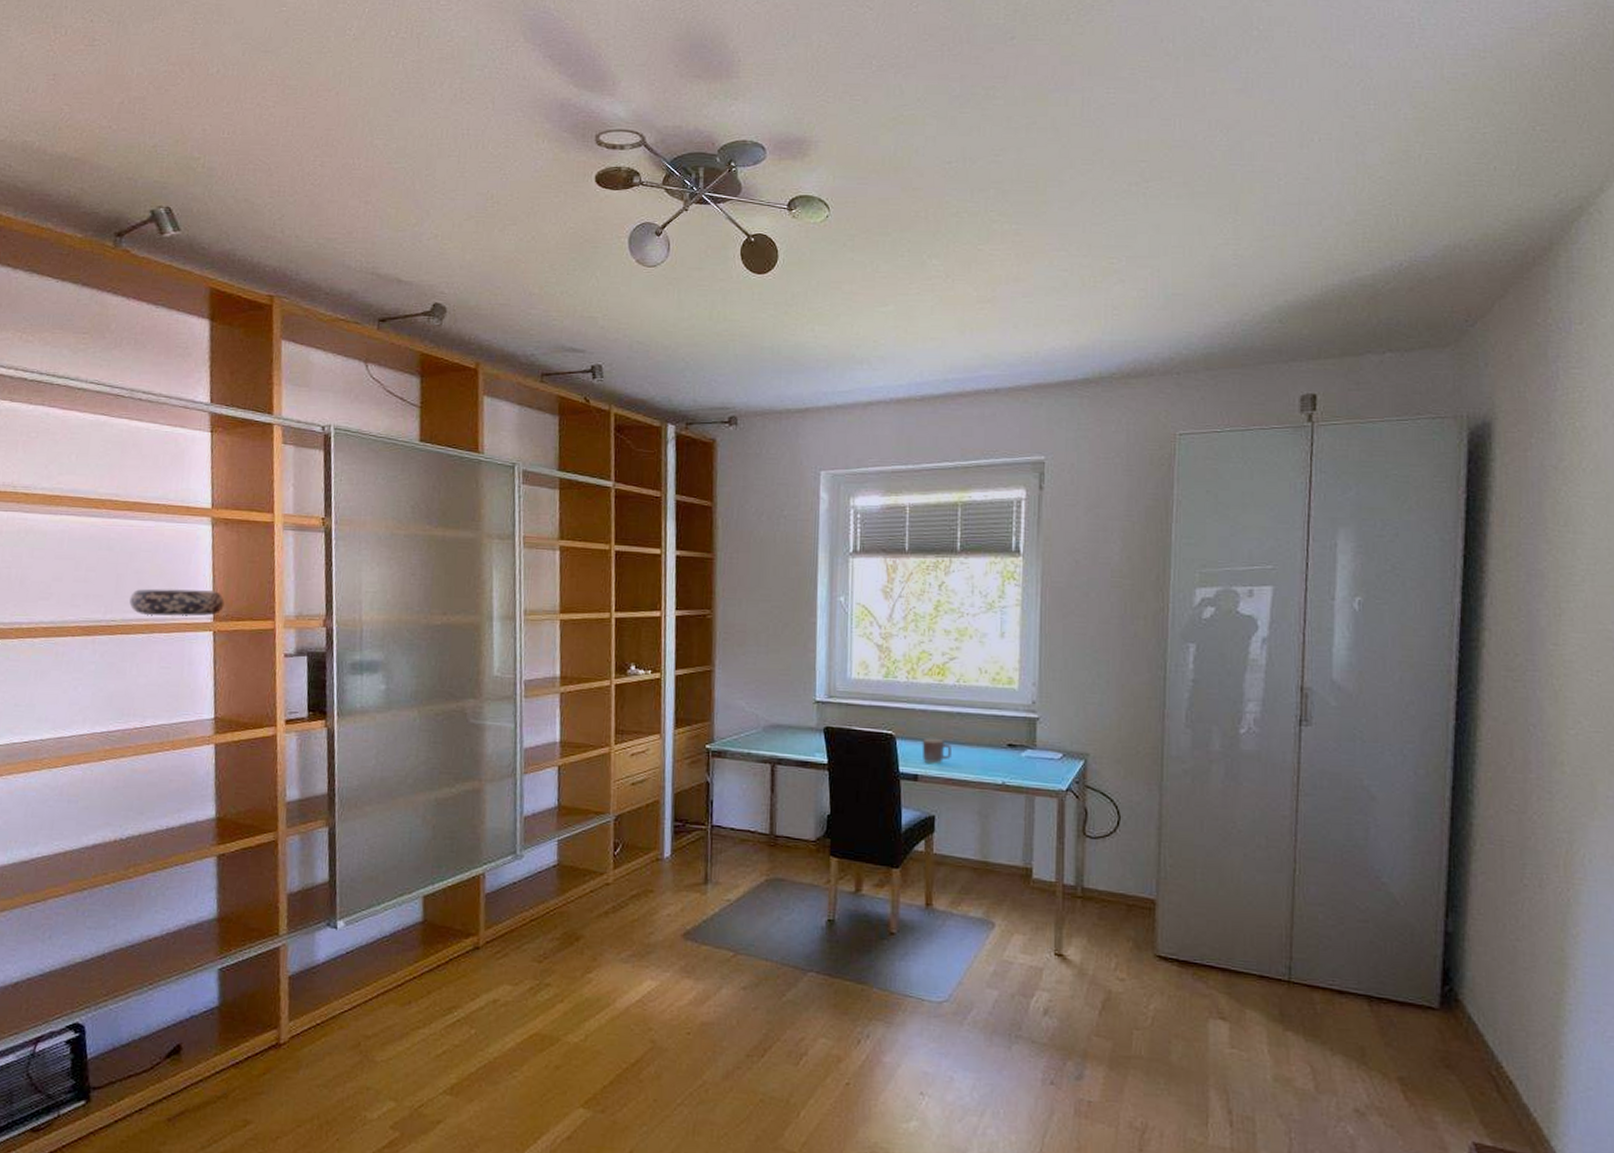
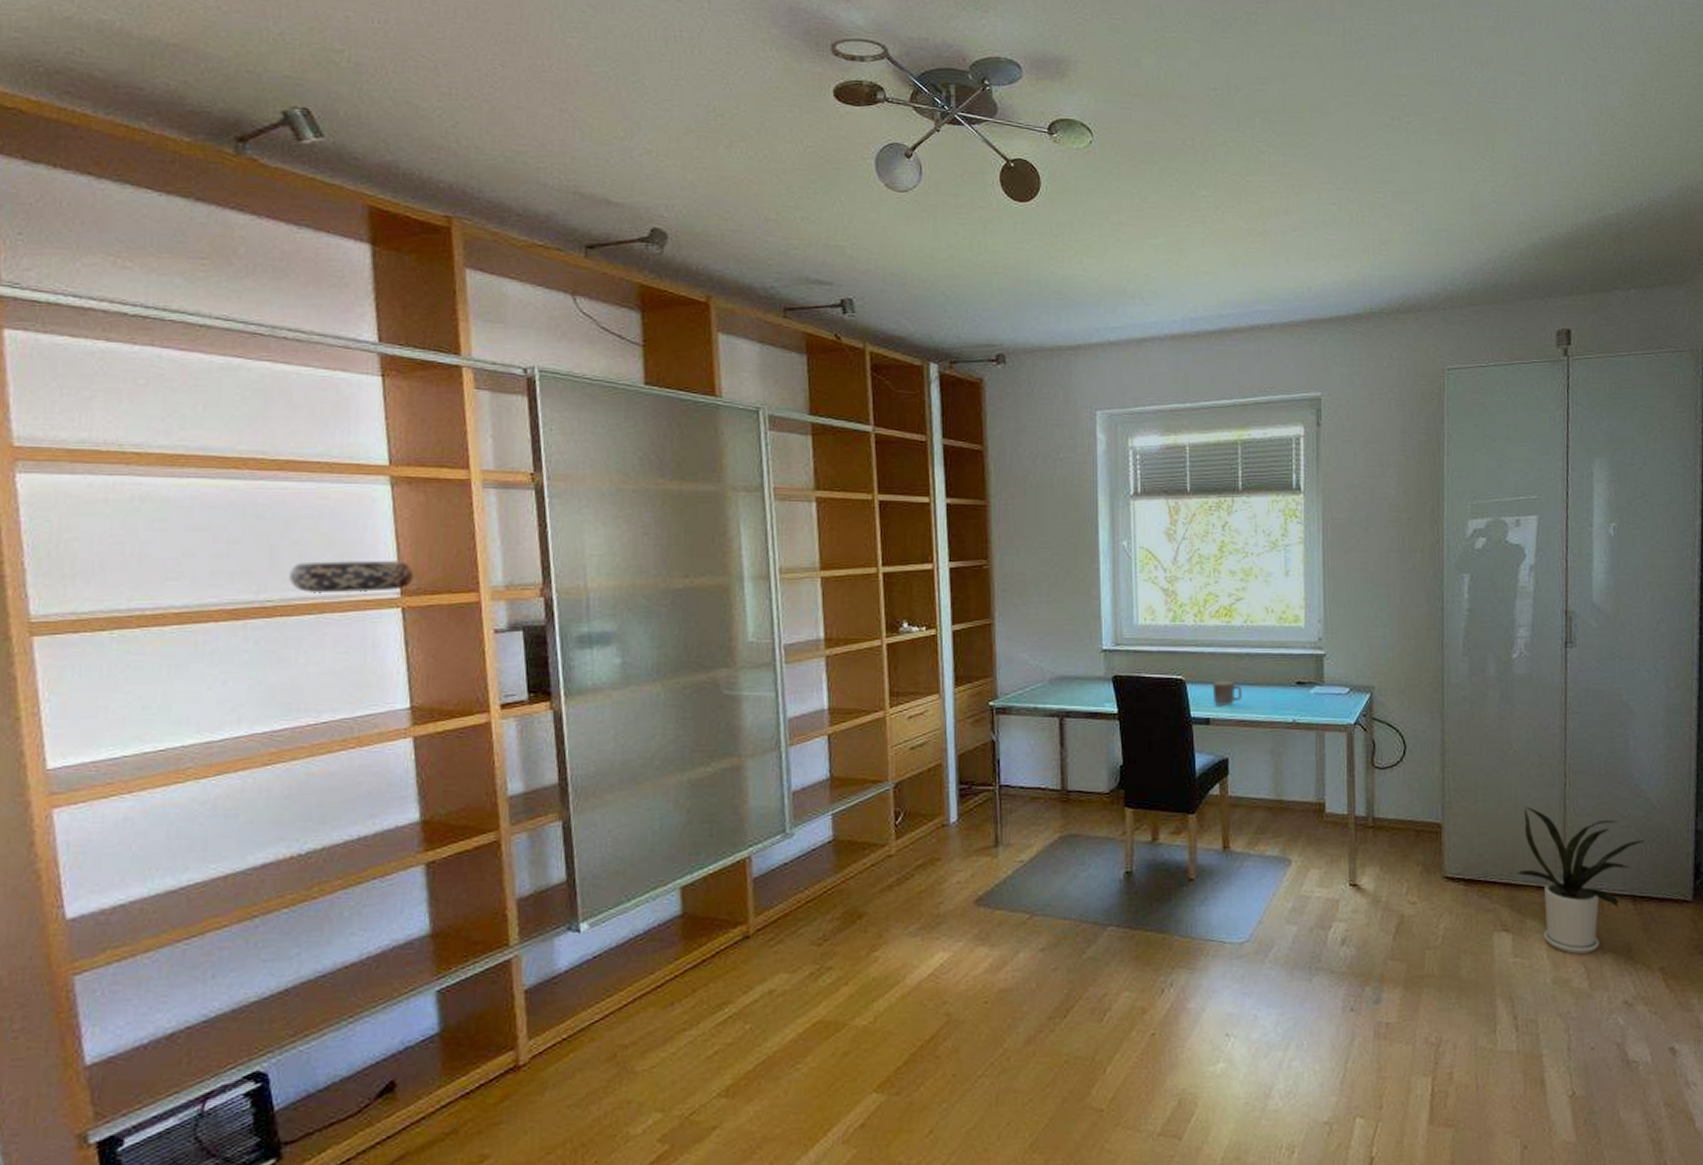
house plant: none [1236,889,1384,1054] -> present [1516,806,1644,955]

